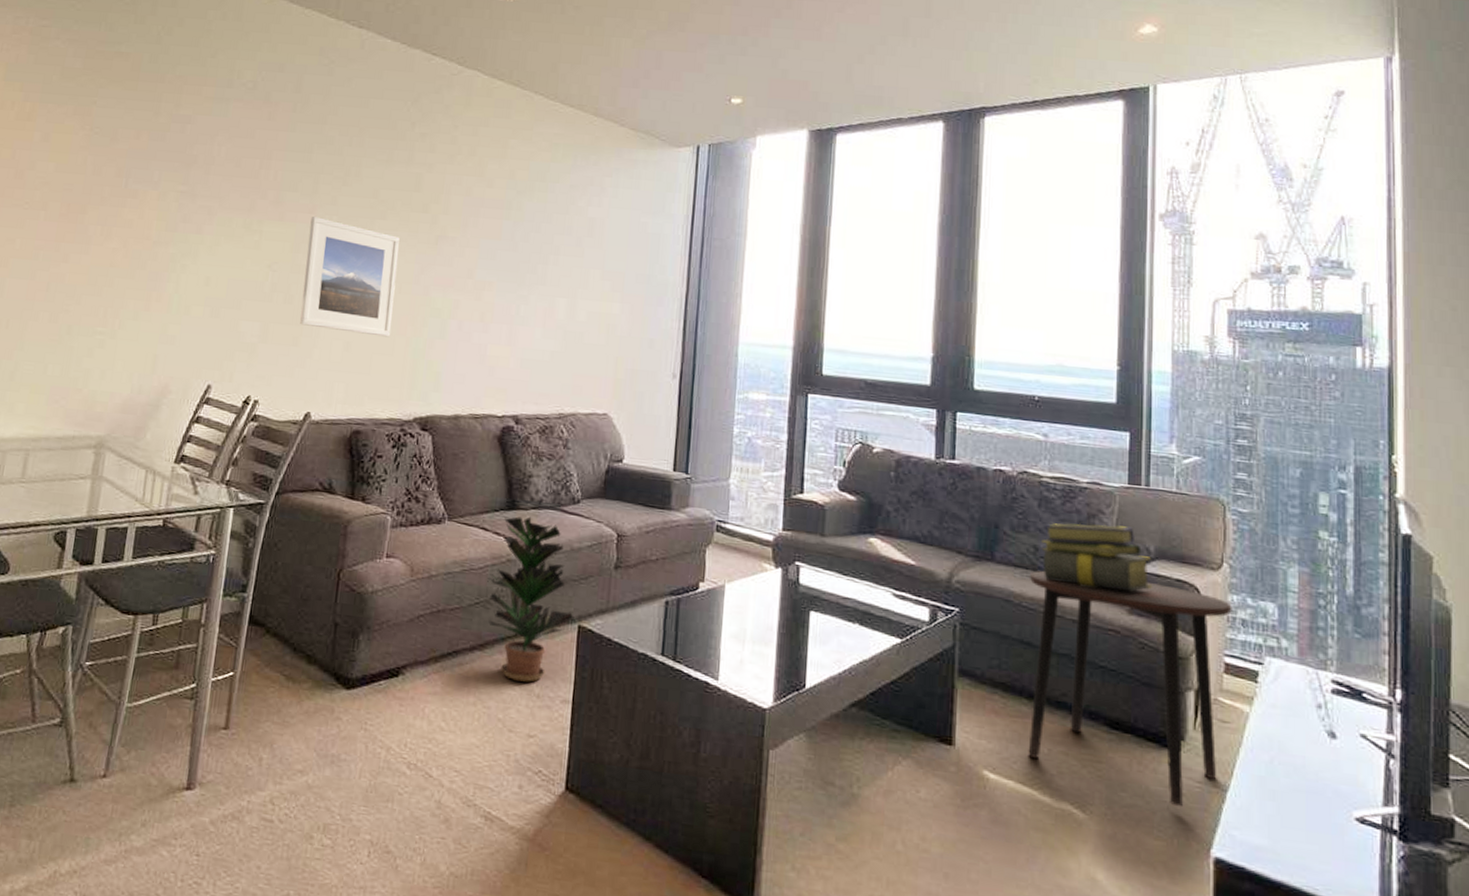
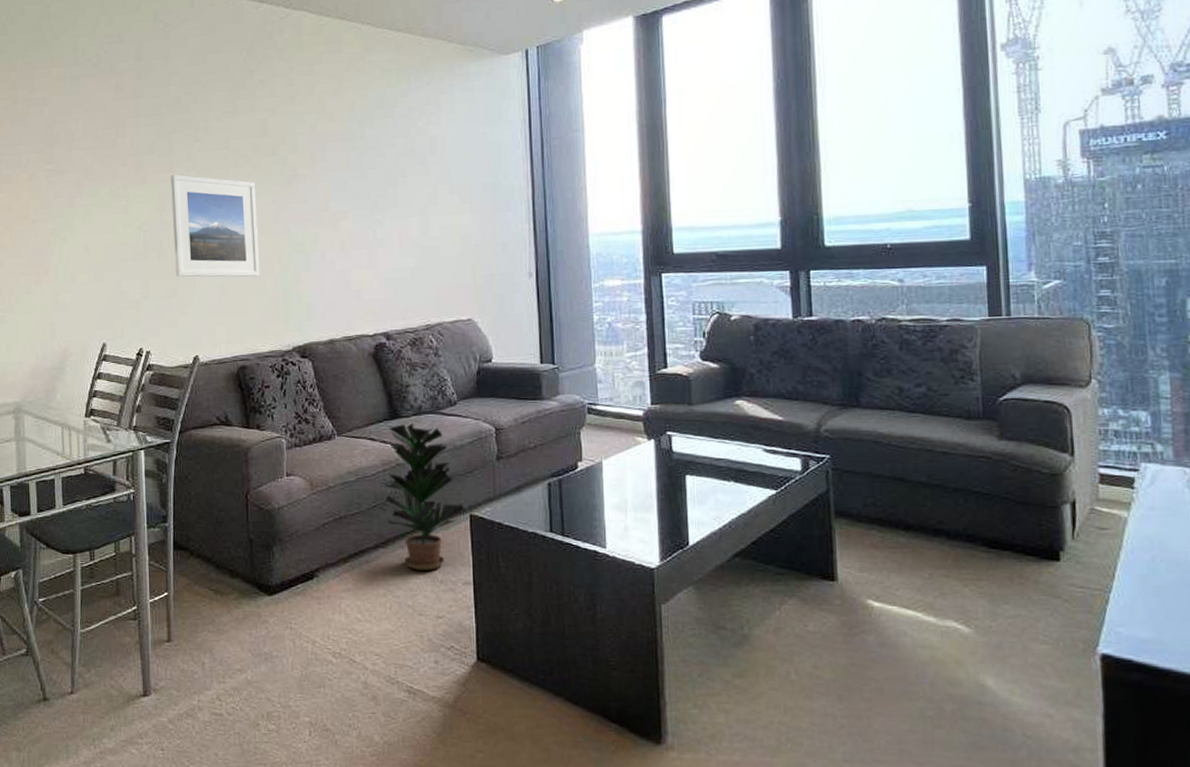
side table: present [1028,571,1232,807] -> none [896,407,1104,612]
stack of books: present [1041,523,1152,592] -> none [906,357,1020,419]

